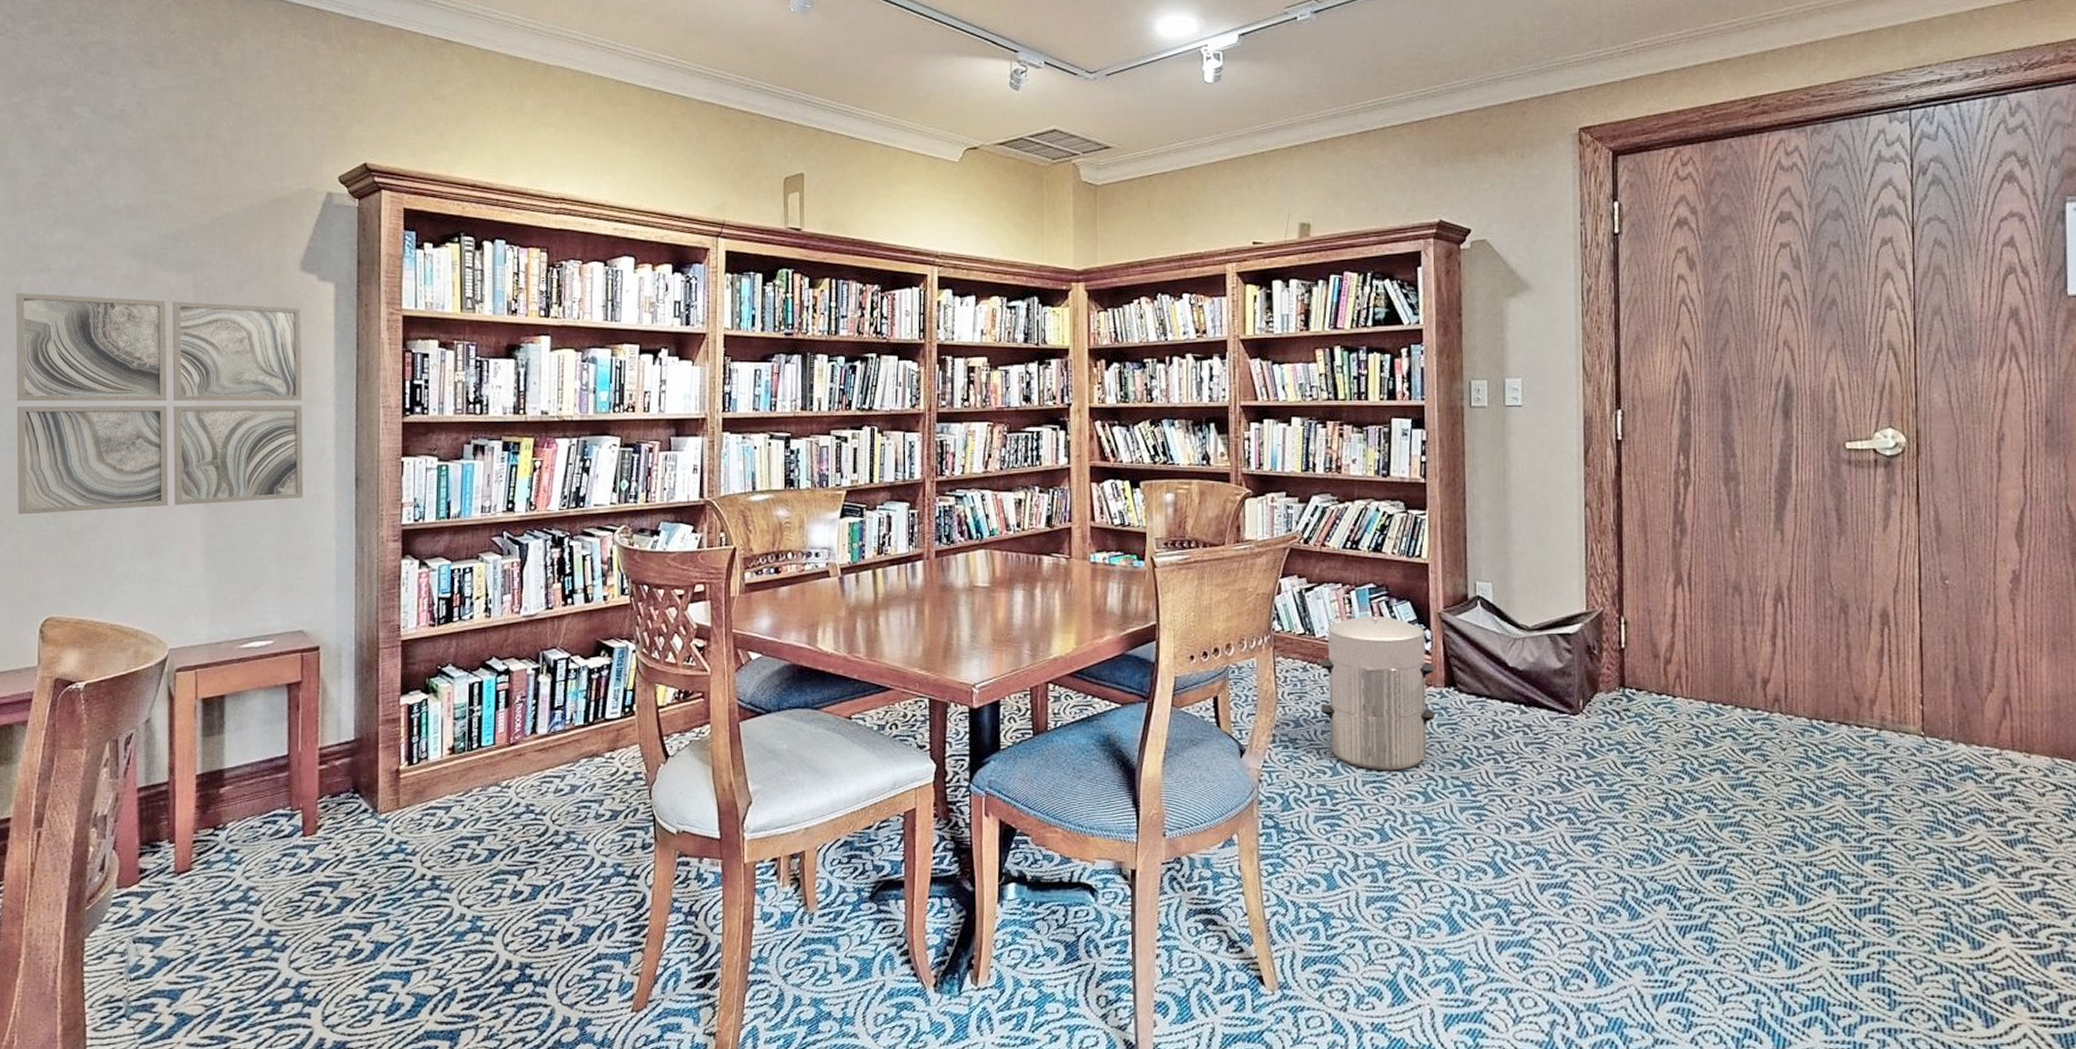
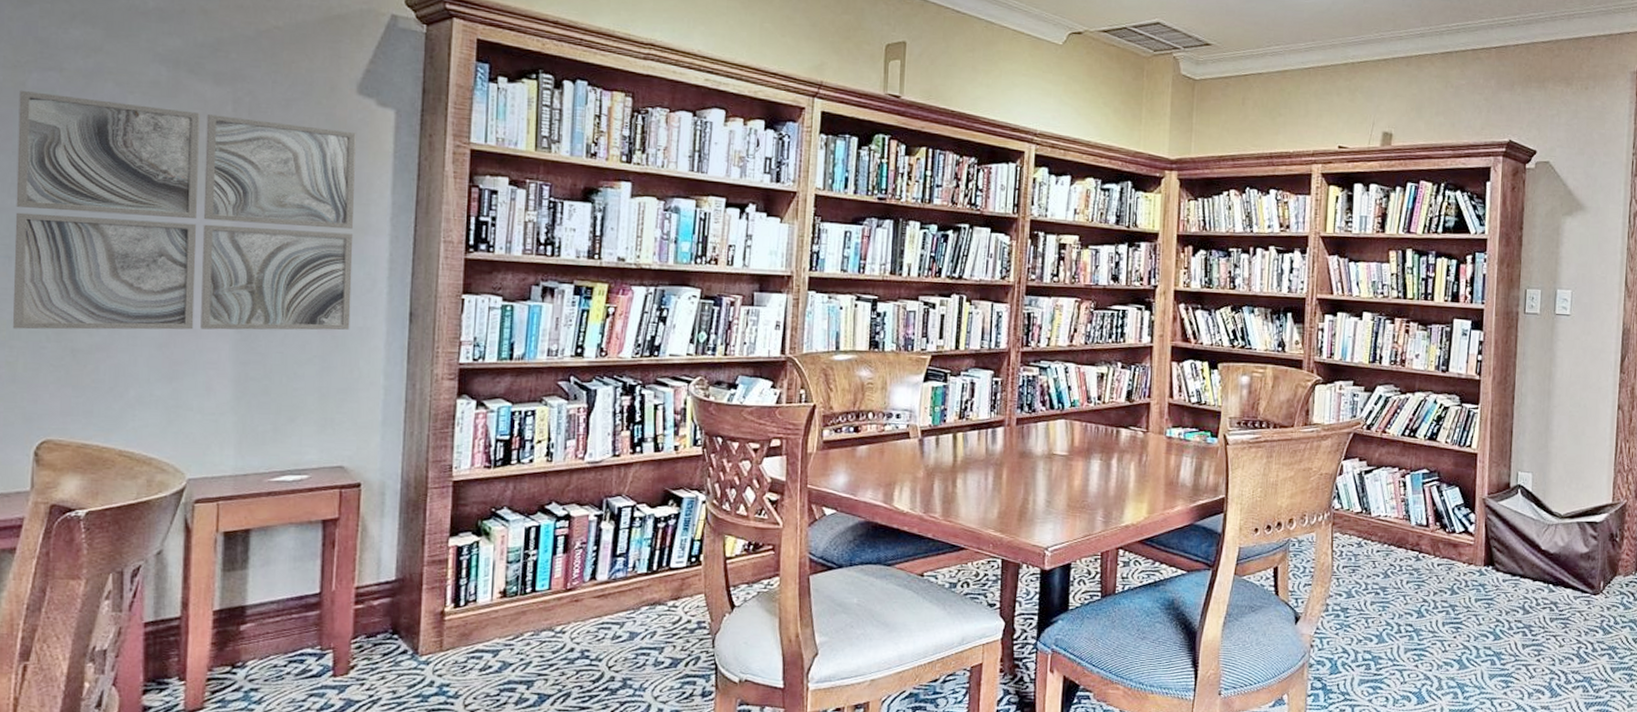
waste bin: present [1319,610,1435,770] -> none [1372,493,1476,640]

